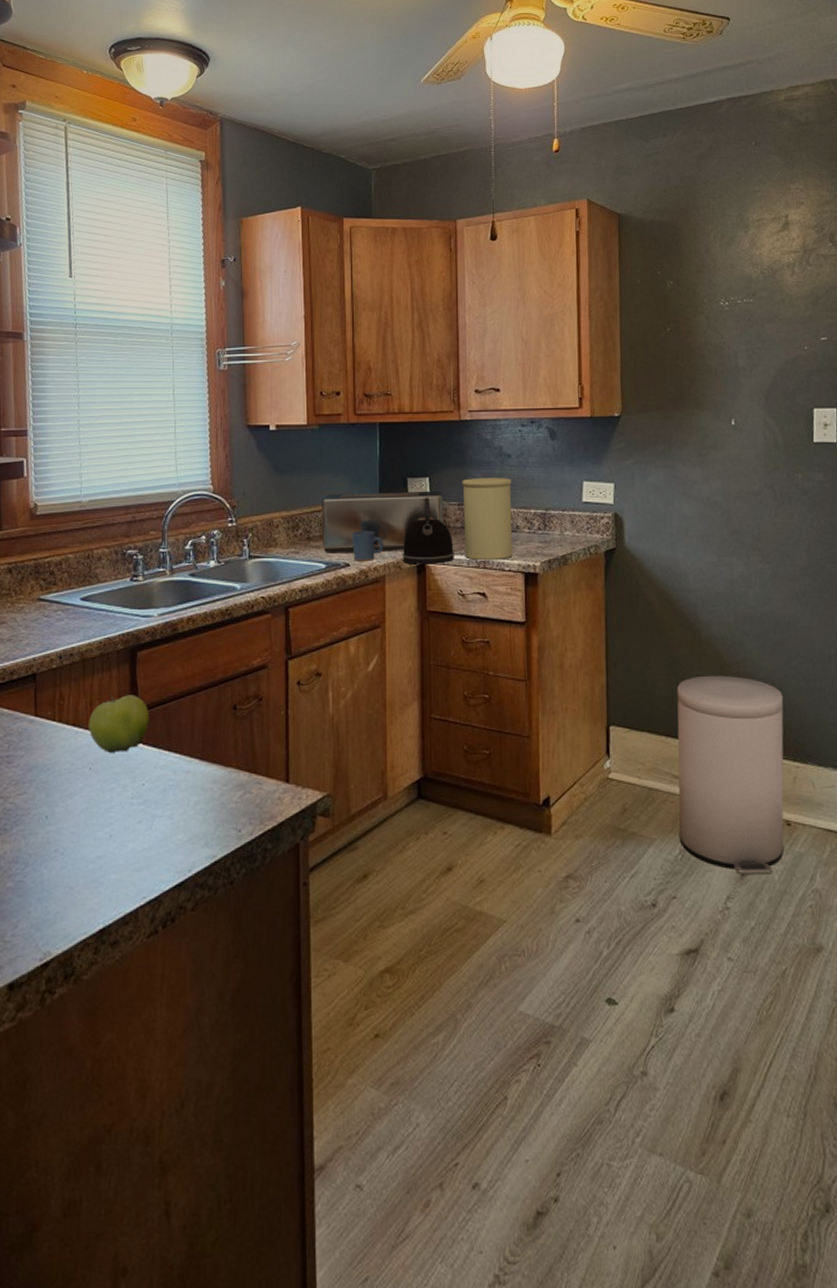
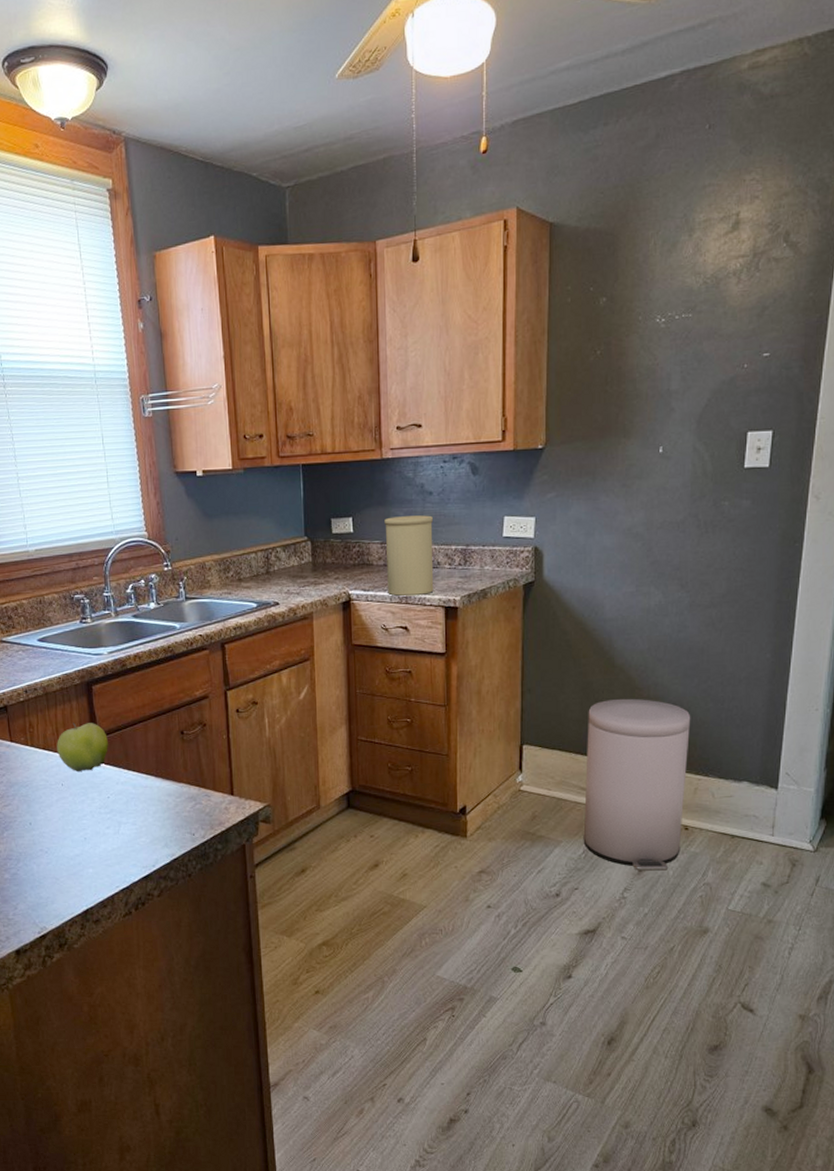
toaster: present [320,490,449,553] -> none [249,530,372,593]
mug: present [352,530,384,561] -> none [280,570,311,600]
kettle: present [402,497,455,565] -> none [328,537,379,602]

